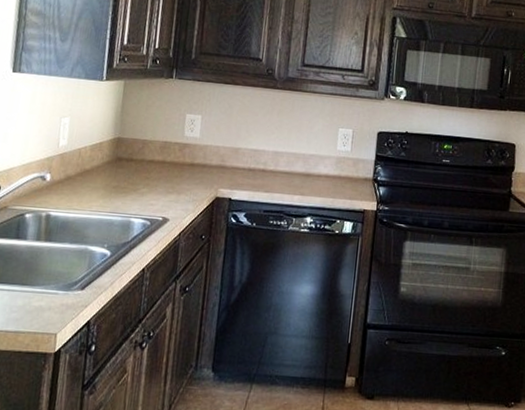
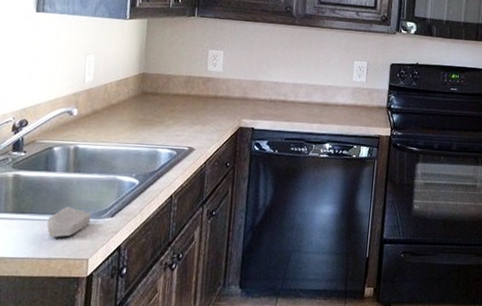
soap bar: none [16,277,61,309] -> present [46,206,91,237]

